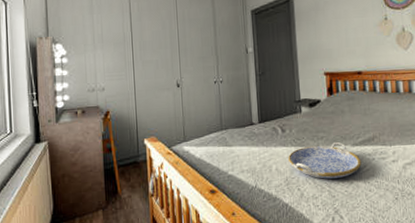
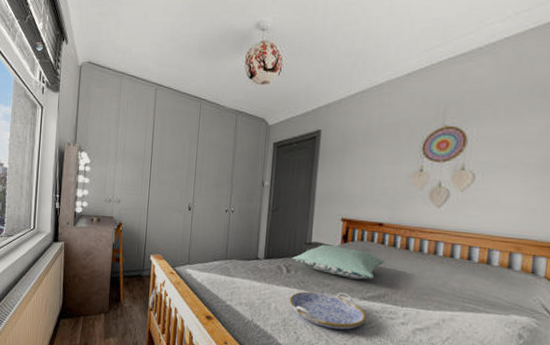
pillow: none [285,99,368,128] -> present [292,244,385,280]

